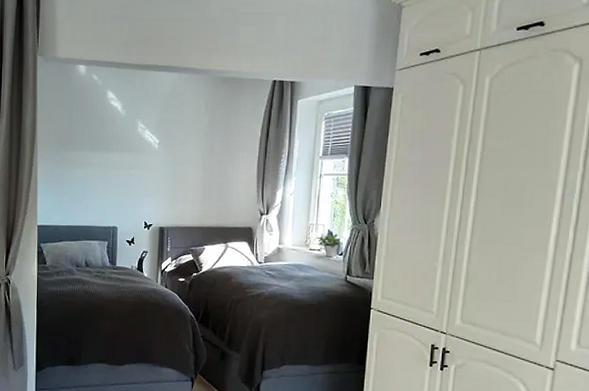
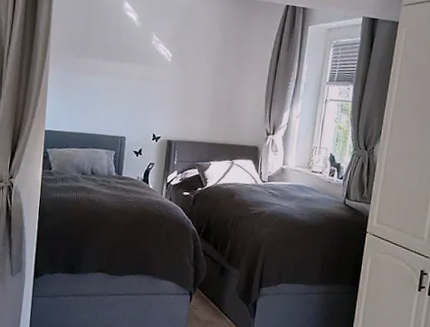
potted plant: present [317,234,341,258] -> none [319,158,342,181]

